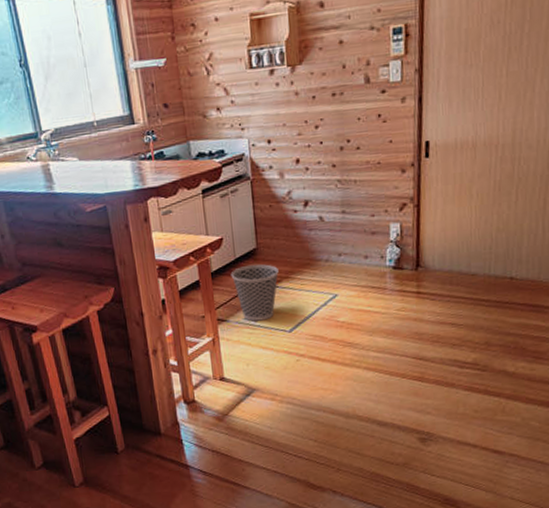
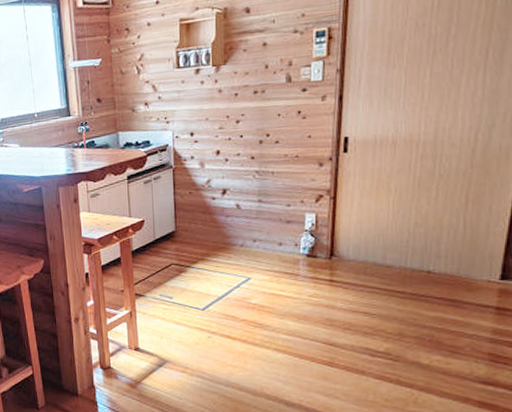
wastebasket: present [230,264,279,321] -> none [150,245,195,298]

